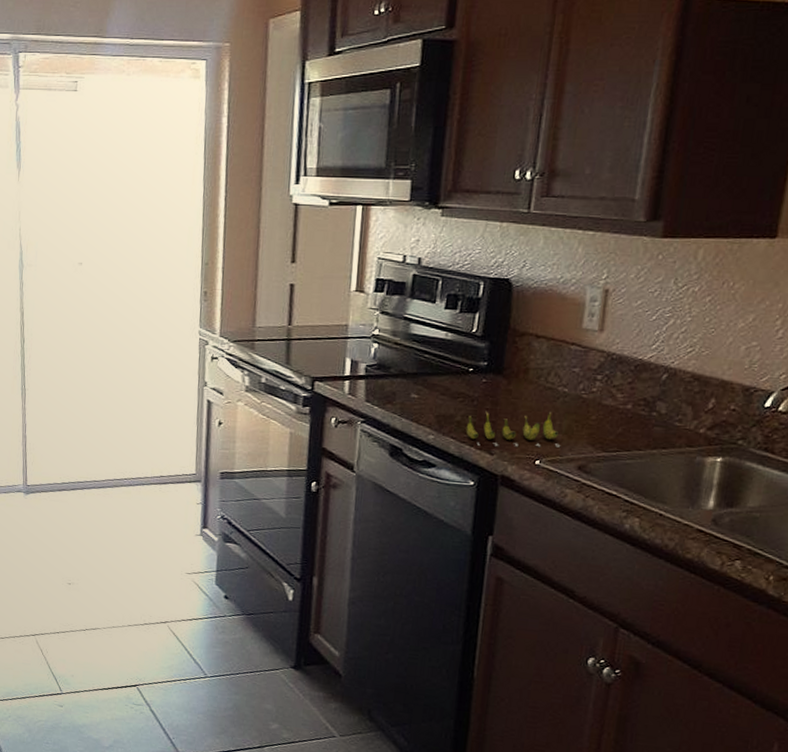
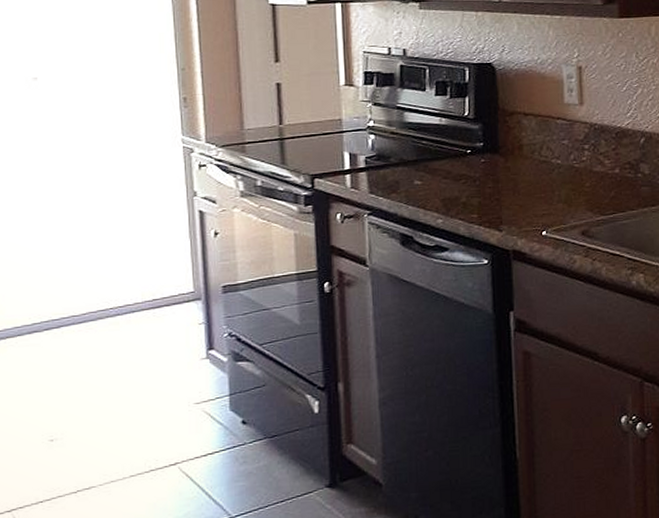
banana: present [466,411,561,448] -> none [472,183,563,224]

